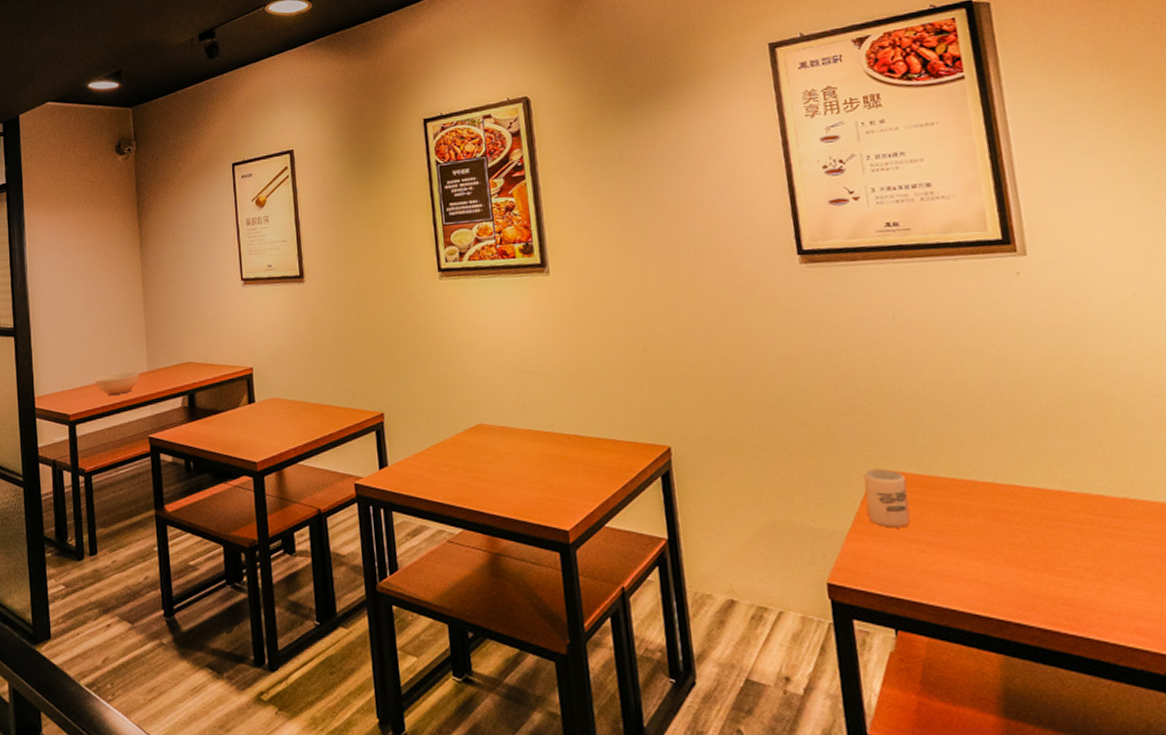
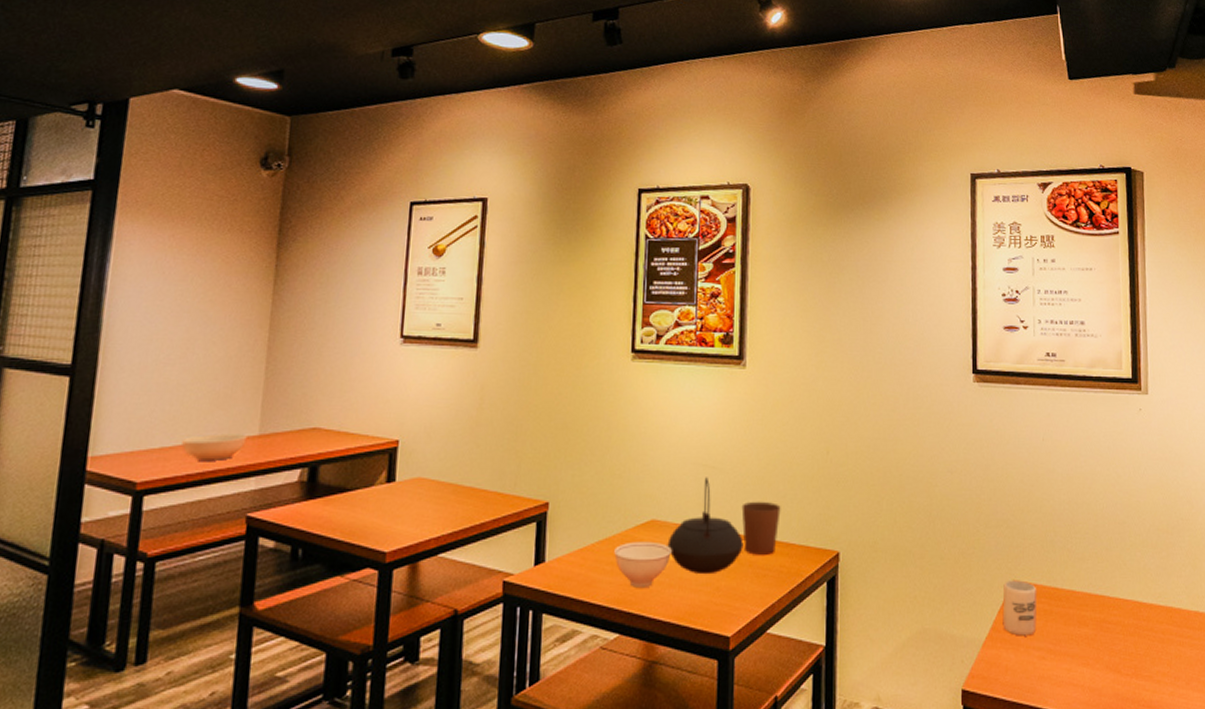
bowl: none [448,444,502,486] -> present [614,541,672,587]
teapot: none [496,381,571,473] -> present [667,477,744,575]
dixie cup: none [563,401,604,453] -> present [741,501,781,555]

